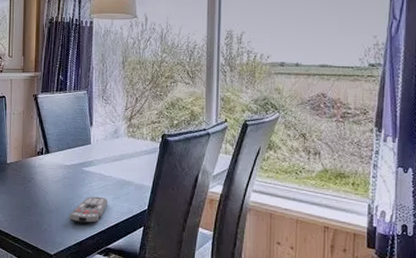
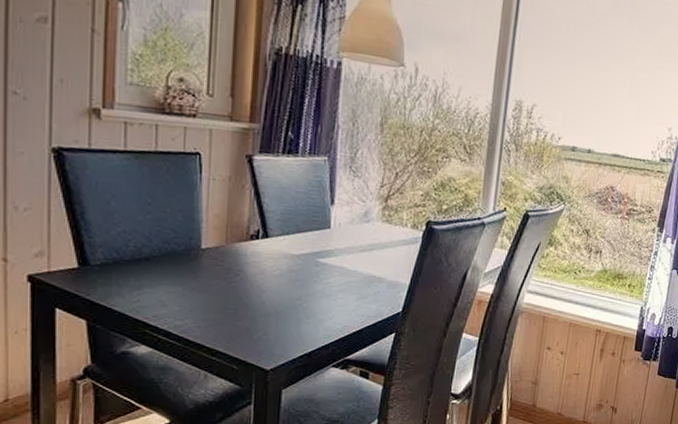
remote control: present [69,196,108,224] -> none [295,295,351,330]

